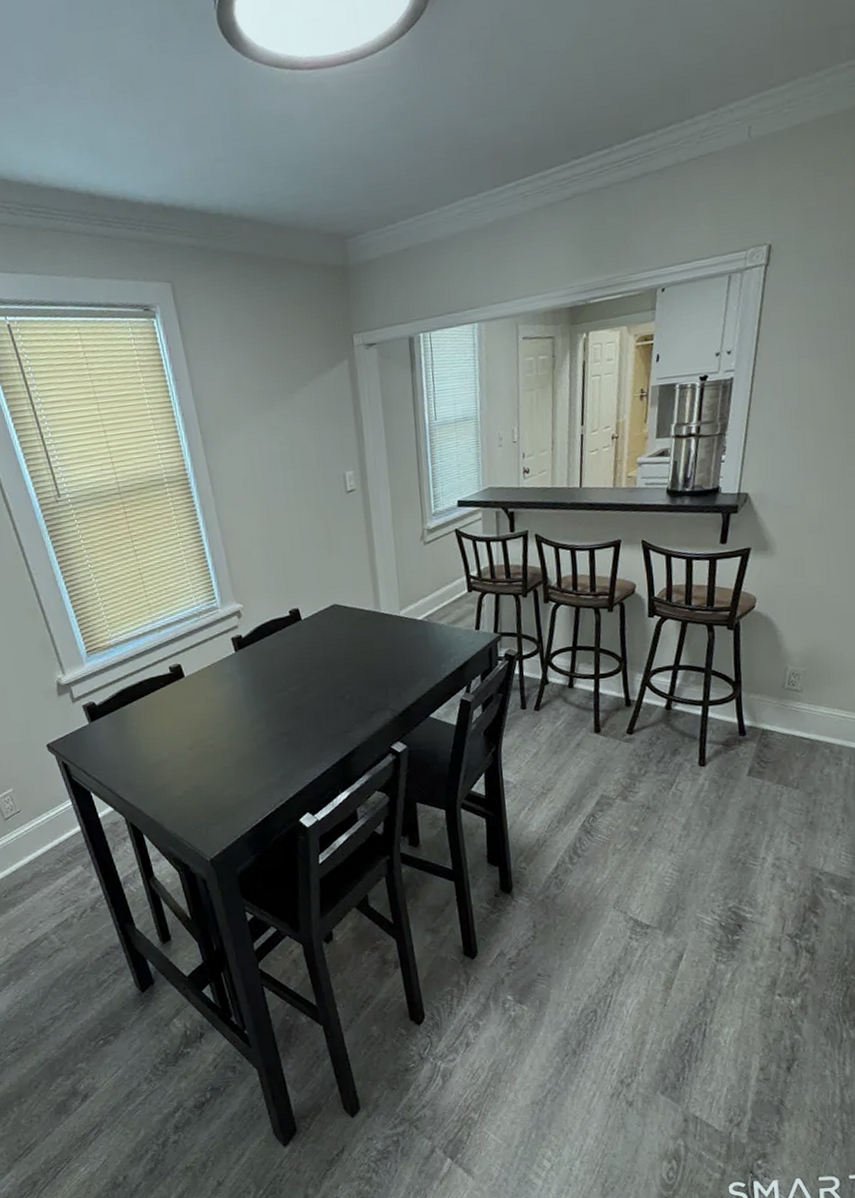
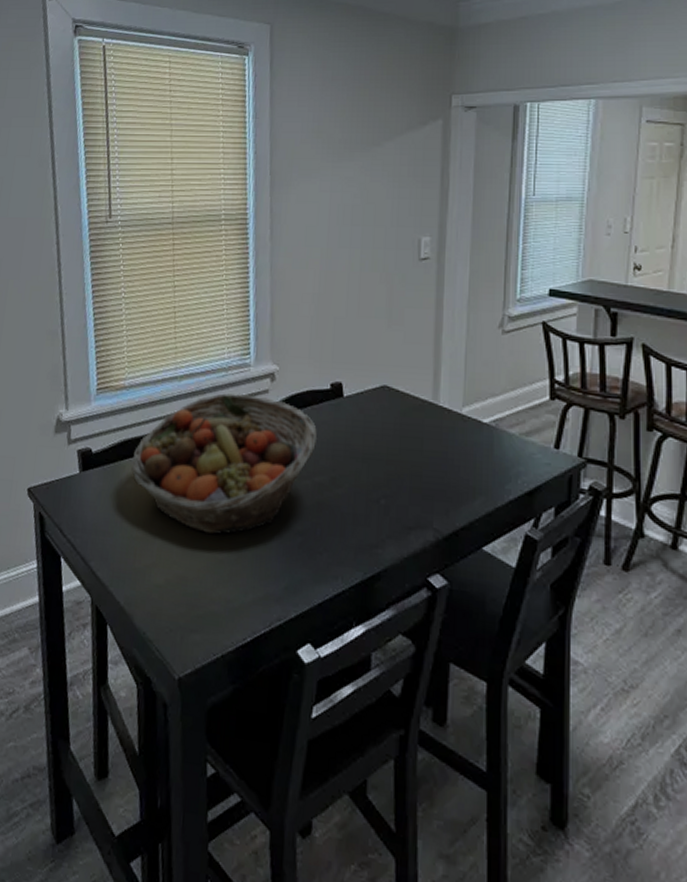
fruit basket: none [133,632,286,750] -> present [131,393,317,535]

